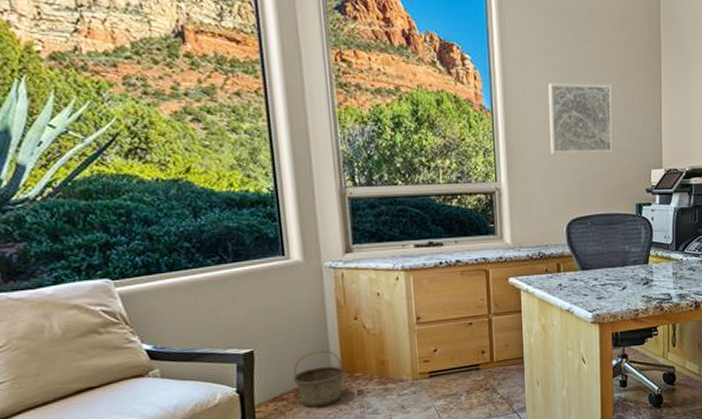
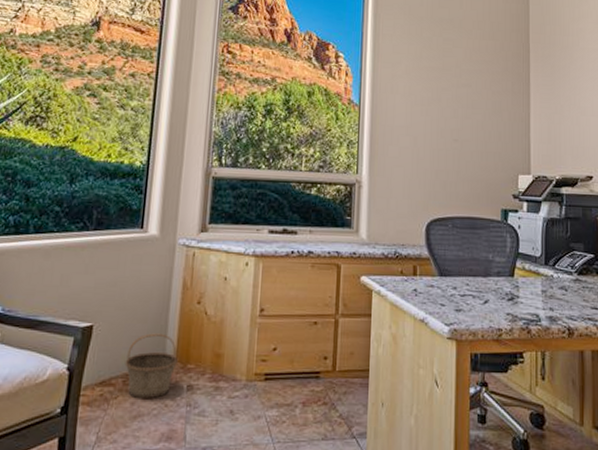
wall art: present [548,83,614,154] -> none [414,83,480,155]

